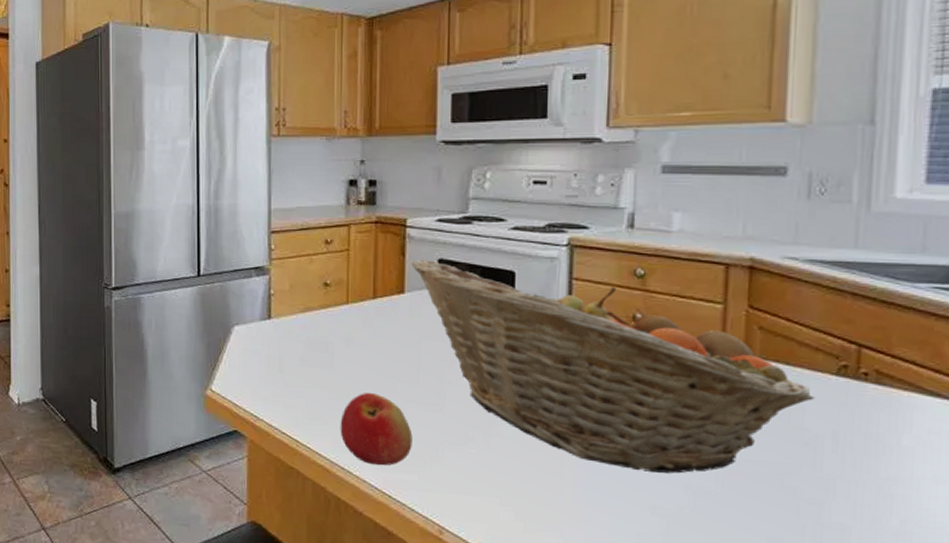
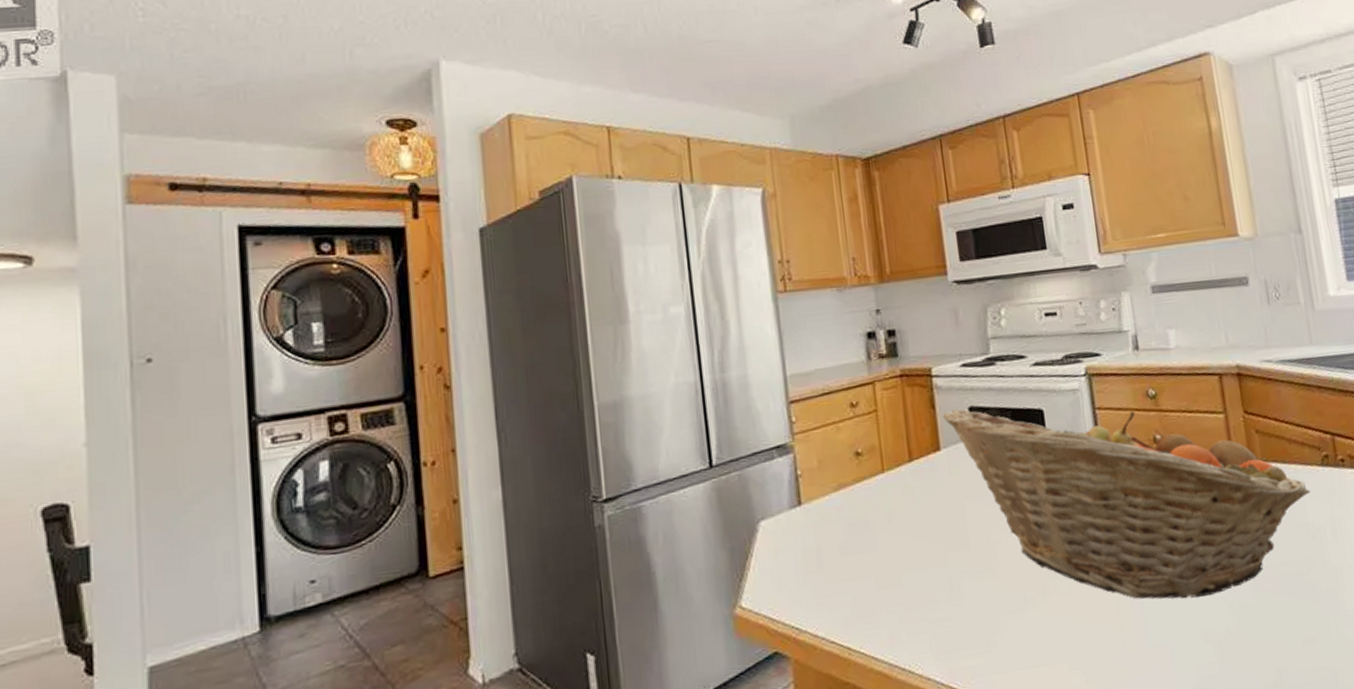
apple: present [340,393,413,466] -> none [893,570,973,657]

